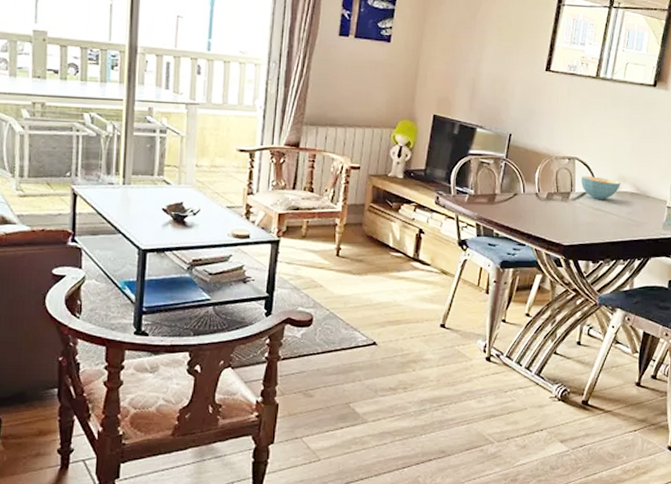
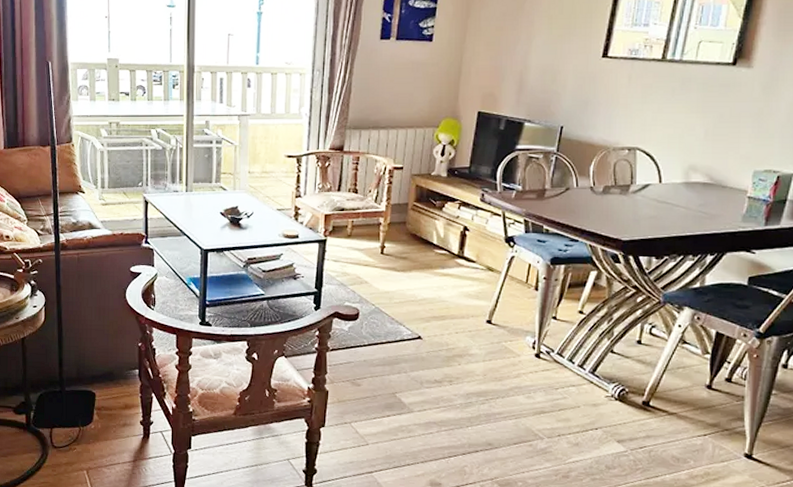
cereal bowl: present [581,176,620,200] -> none [643,167,690,192]

